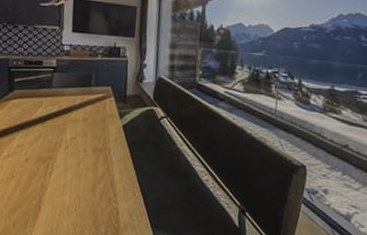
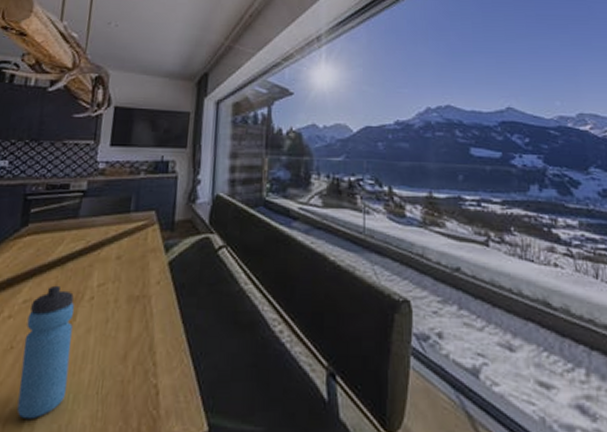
water bottle: none [21,136,55,223] -> present [16,285,75,420]

